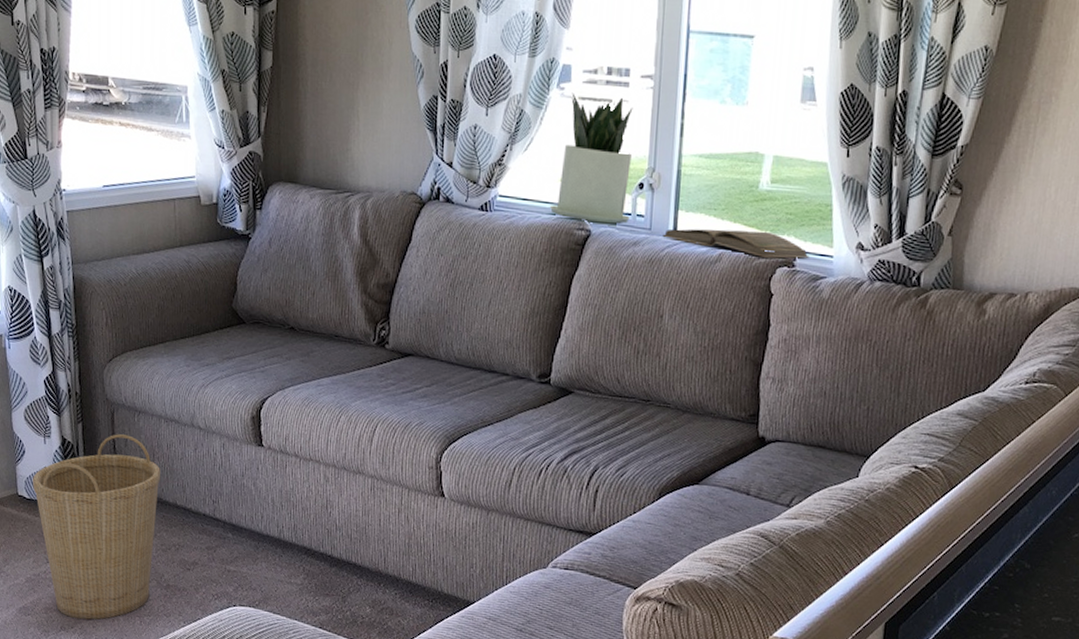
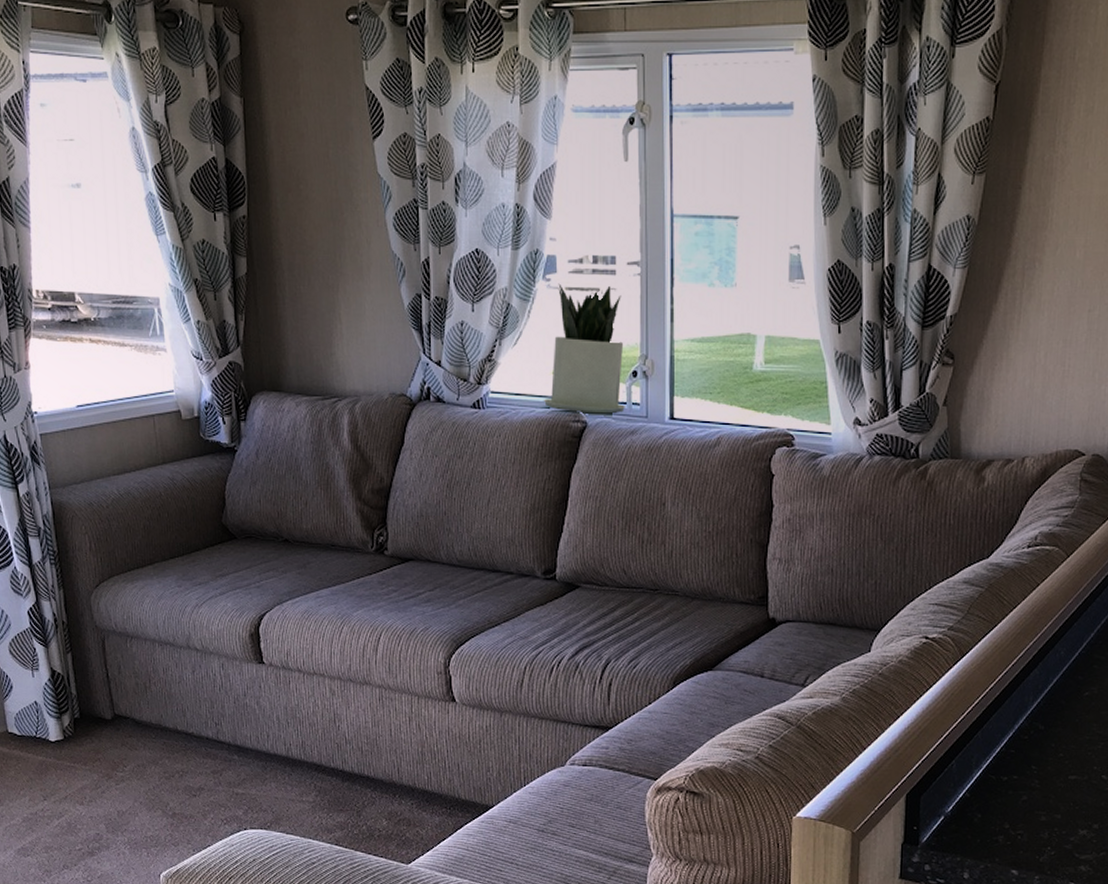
basket: present [32,434,160,620] -> none [22,661,158,855]
book: present [662,228,810,259] -> none [659,412,808,440]

